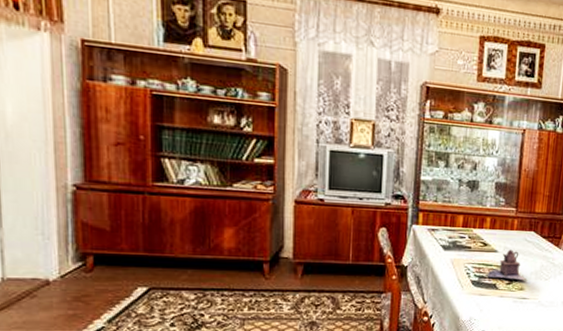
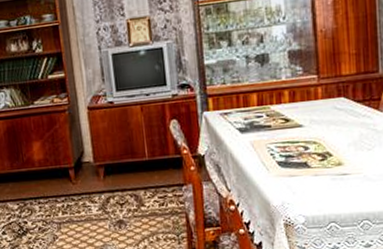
teapot: present [486,249,526,281] -> none [294,121,344,156]

